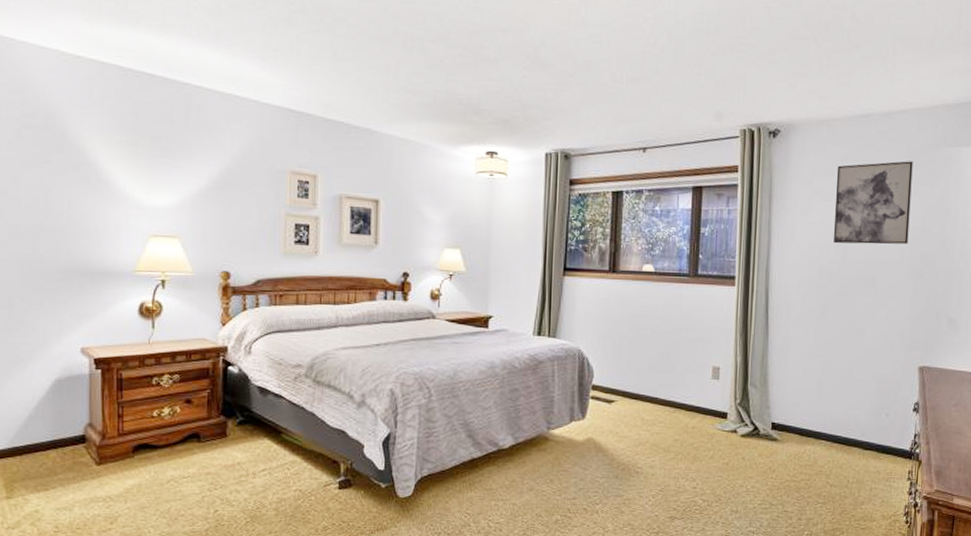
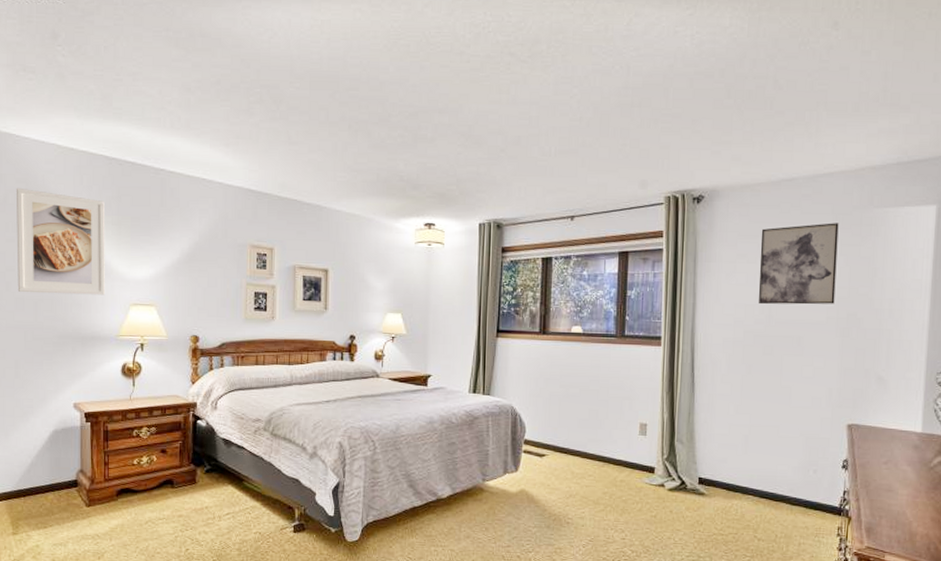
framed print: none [9,99,120,225] -> present [16,187,106,295]

